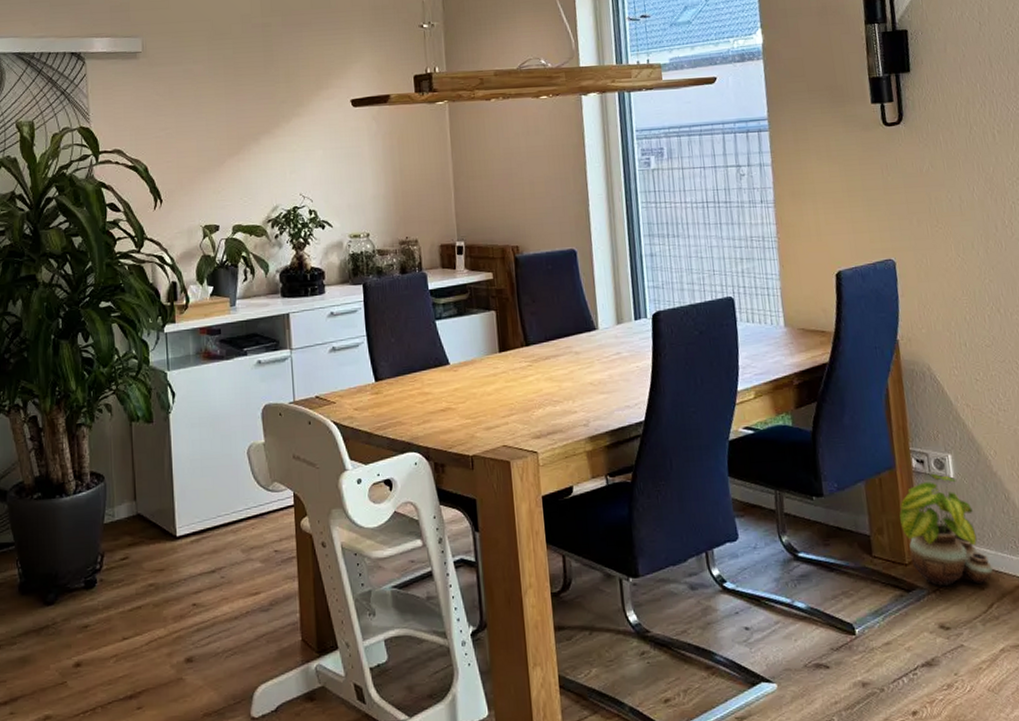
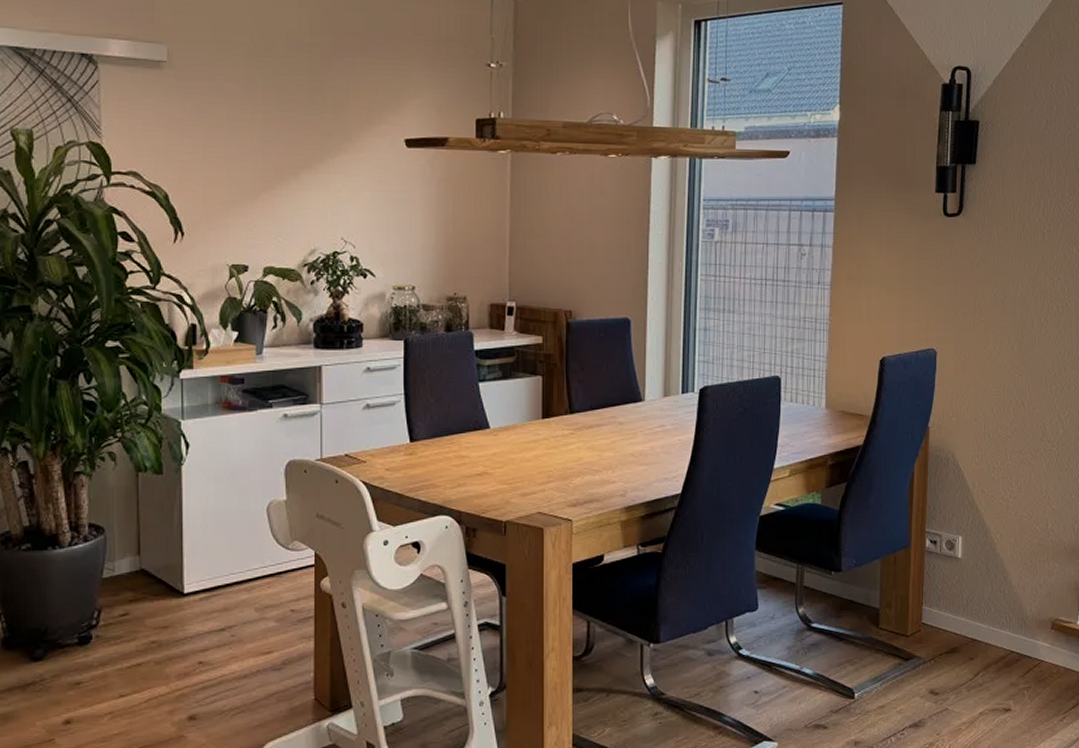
potted plant: present [899,473,993,587] -> none [907,553,983,657]

